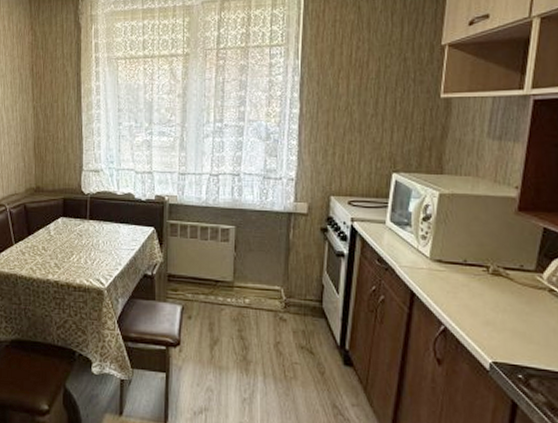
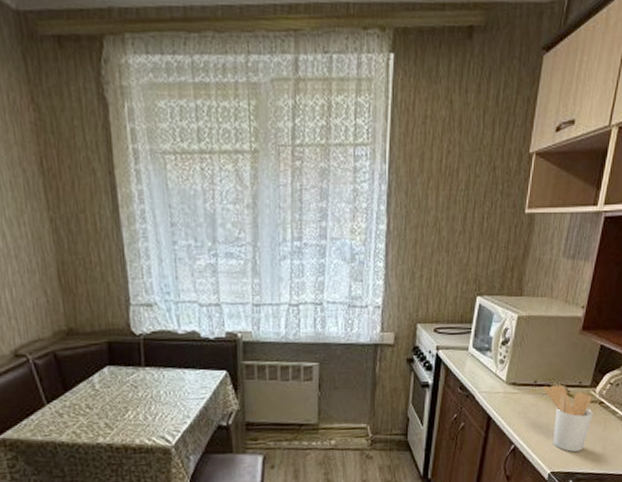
utensil holder: none [476,266,542,343] -> present [544,384,593,452]

